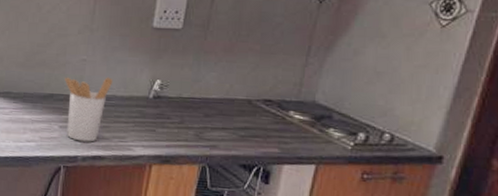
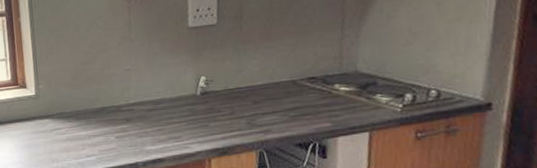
utensil holder: present [64,77,113,142] -> none [113,81,160,148]

